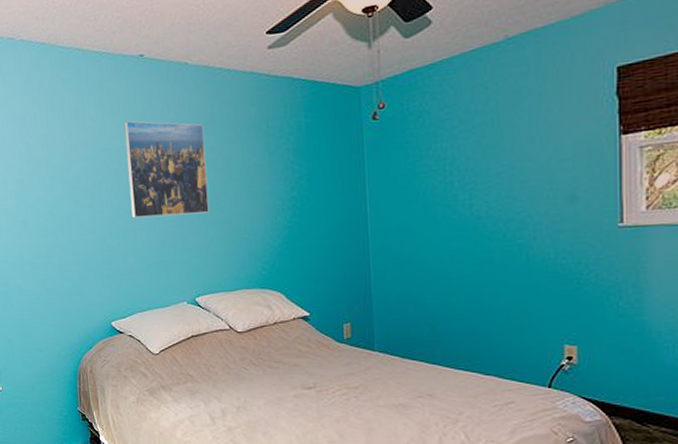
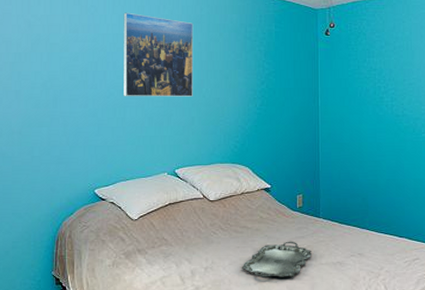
serving tray: none [280,378,365,420] -> present [242,241,311,278]

